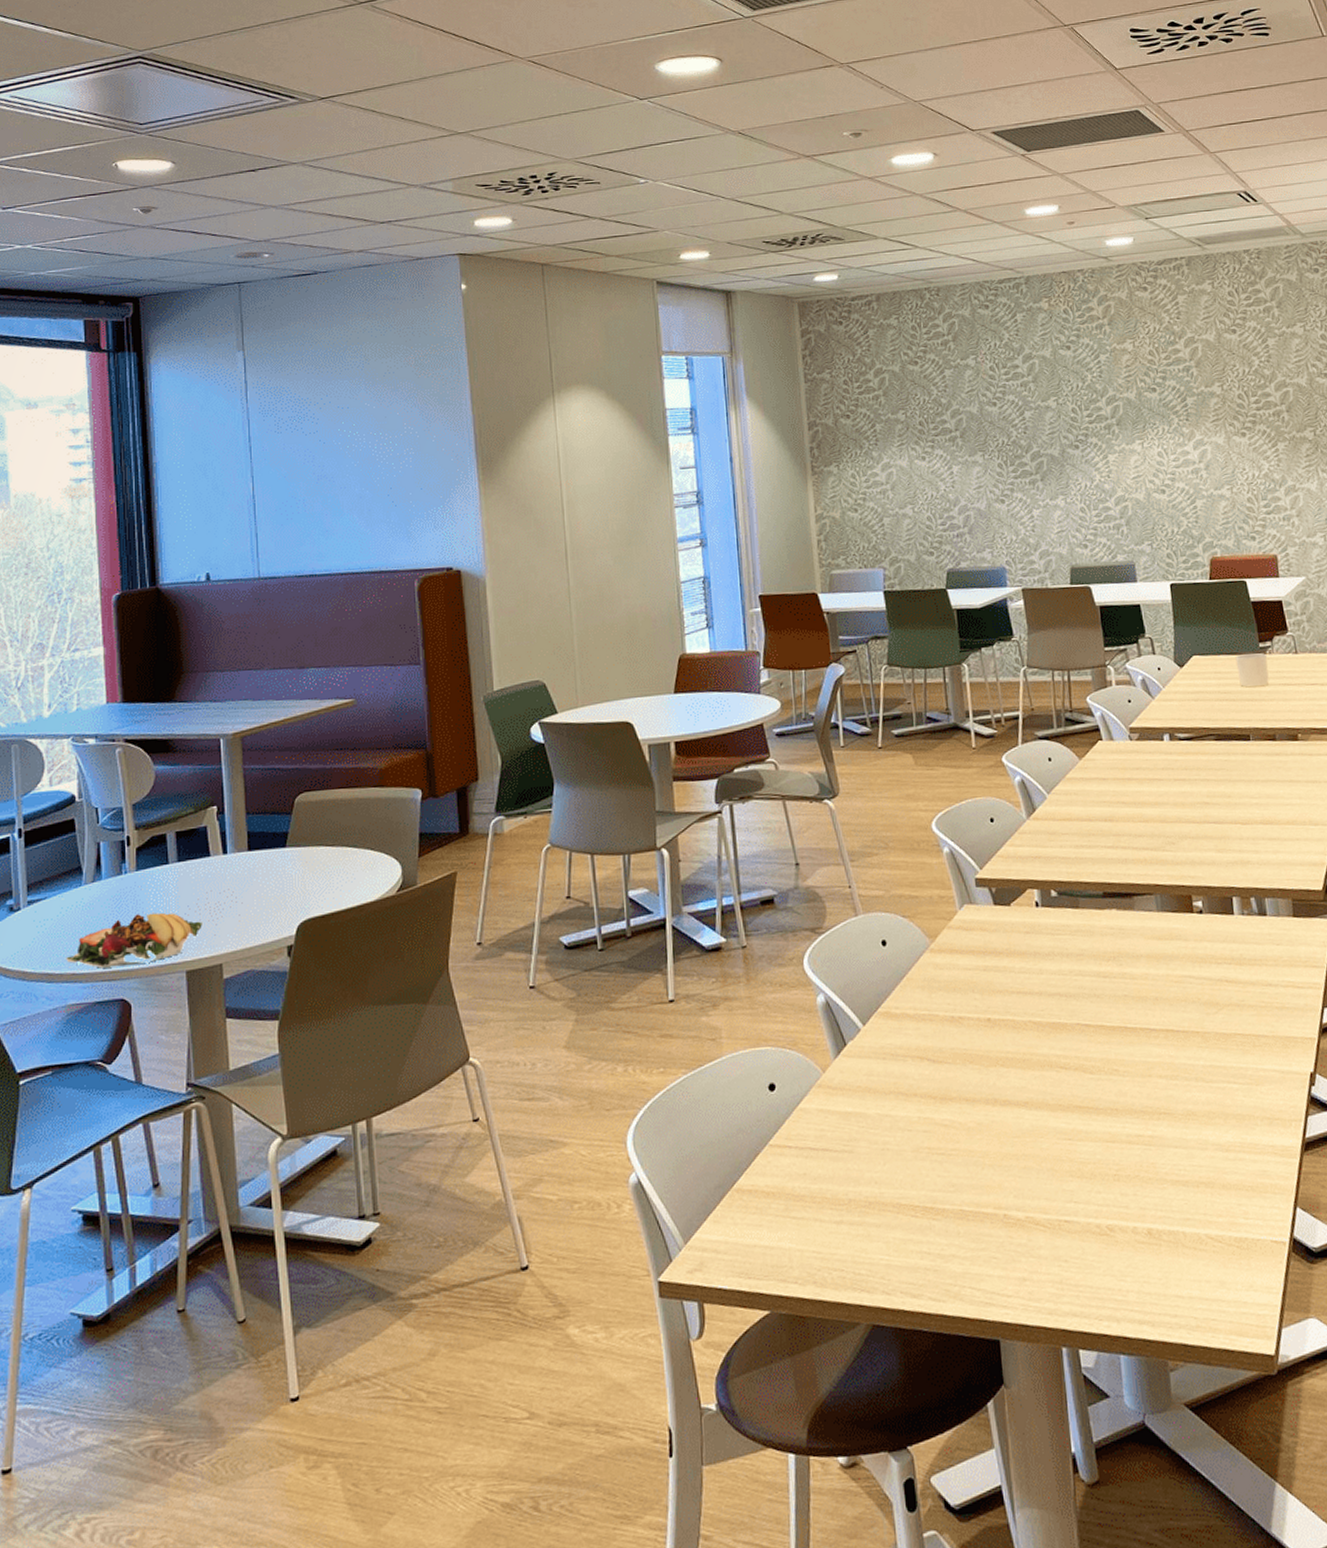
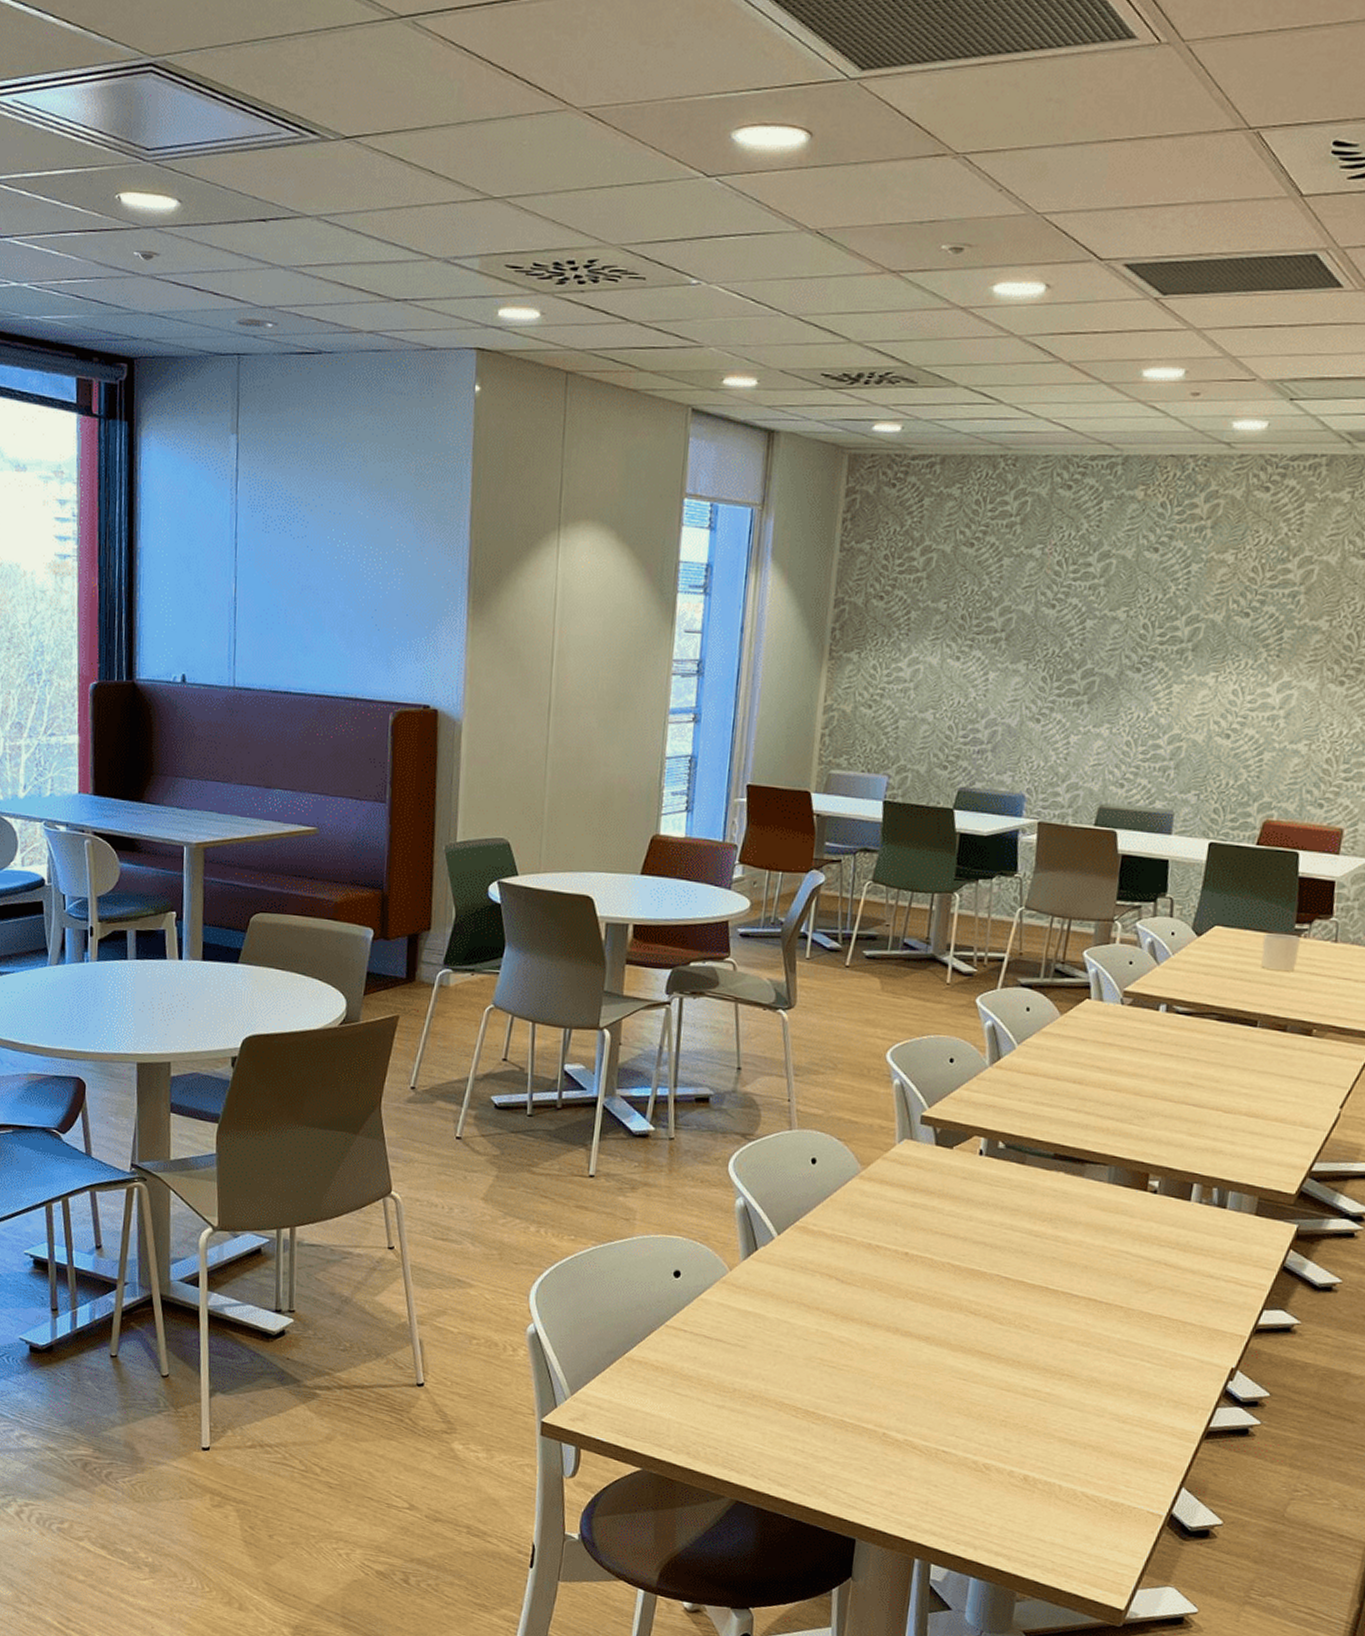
salad: present [66,912,202,968] -> none [29,1002,155,1049]

